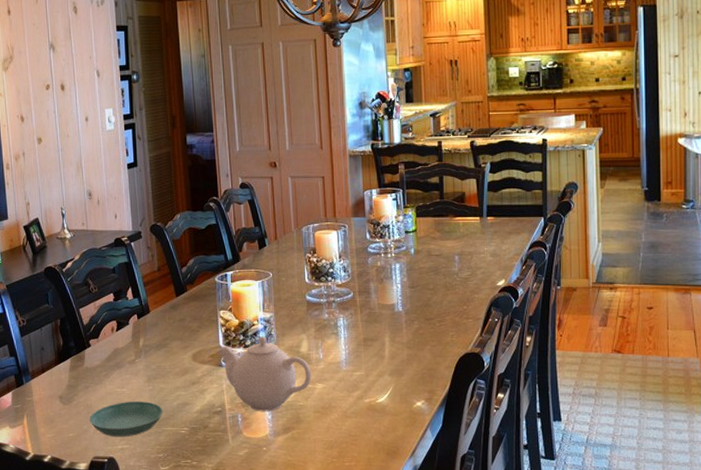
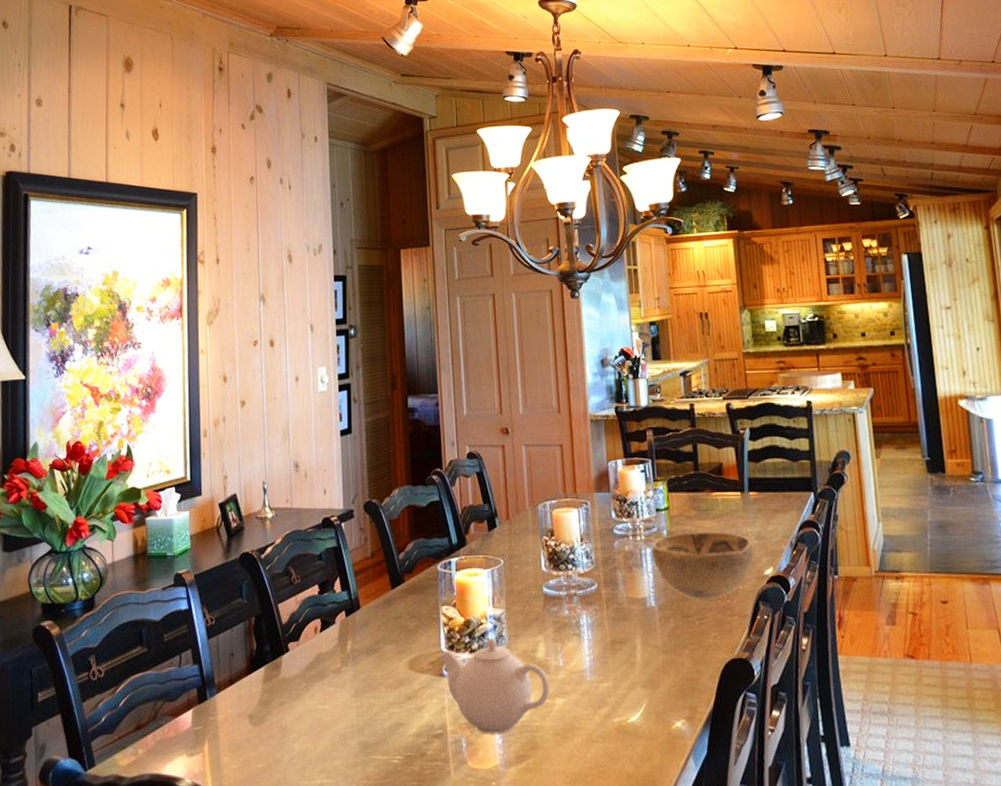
saucer: present [90,401,163,437] -> none [284,722,372,769]
decorative bowl: none [401,250,489,305] -> present [652,531,754,599]

